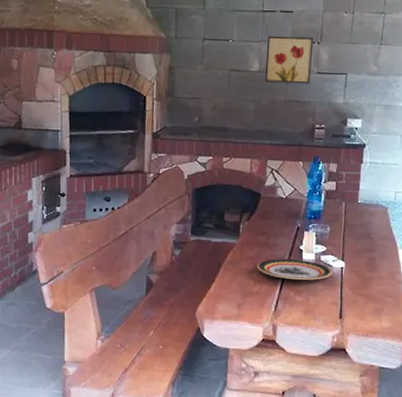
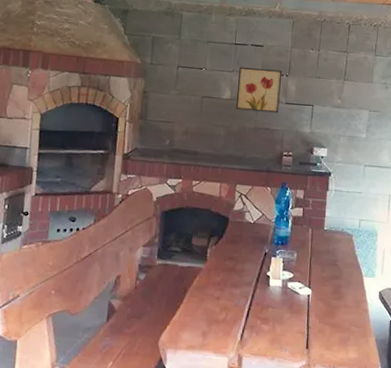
plate: present [257,259,332,280] -> none [224,285,299,308]

